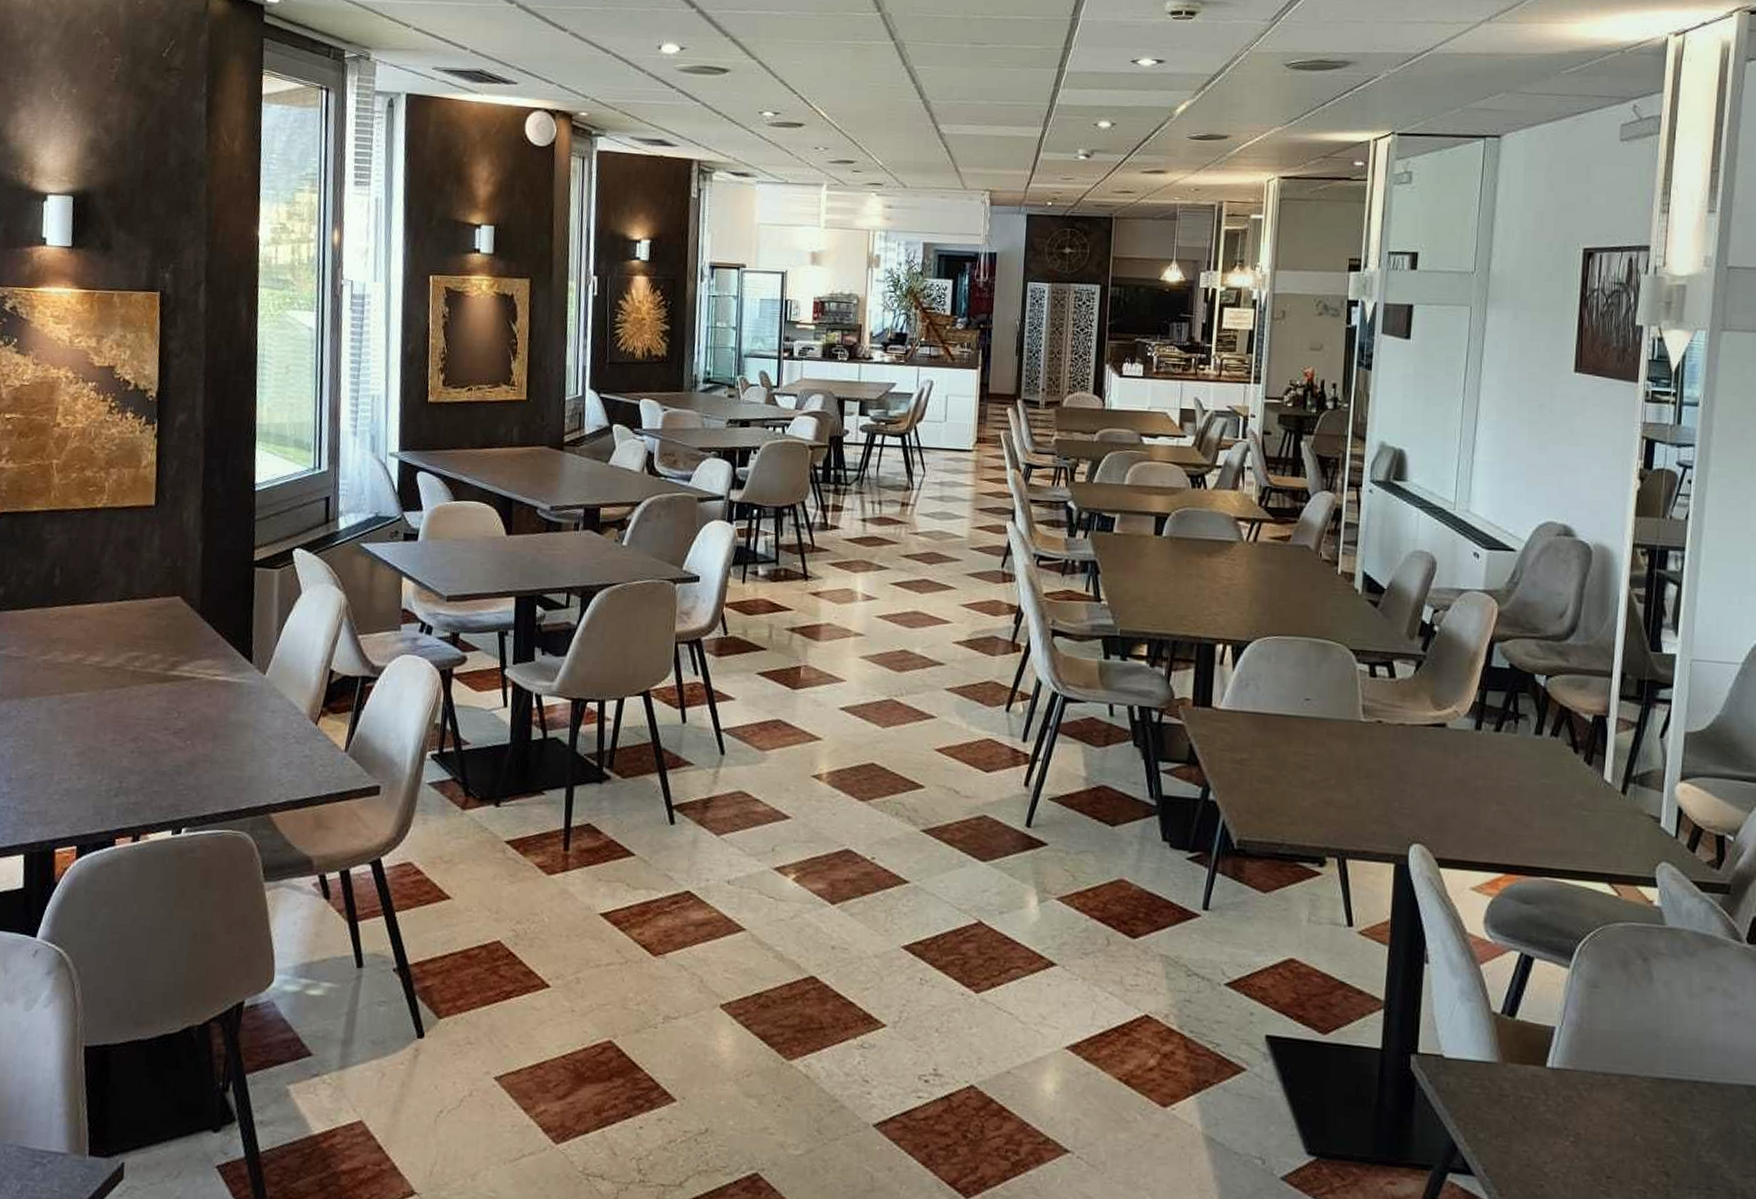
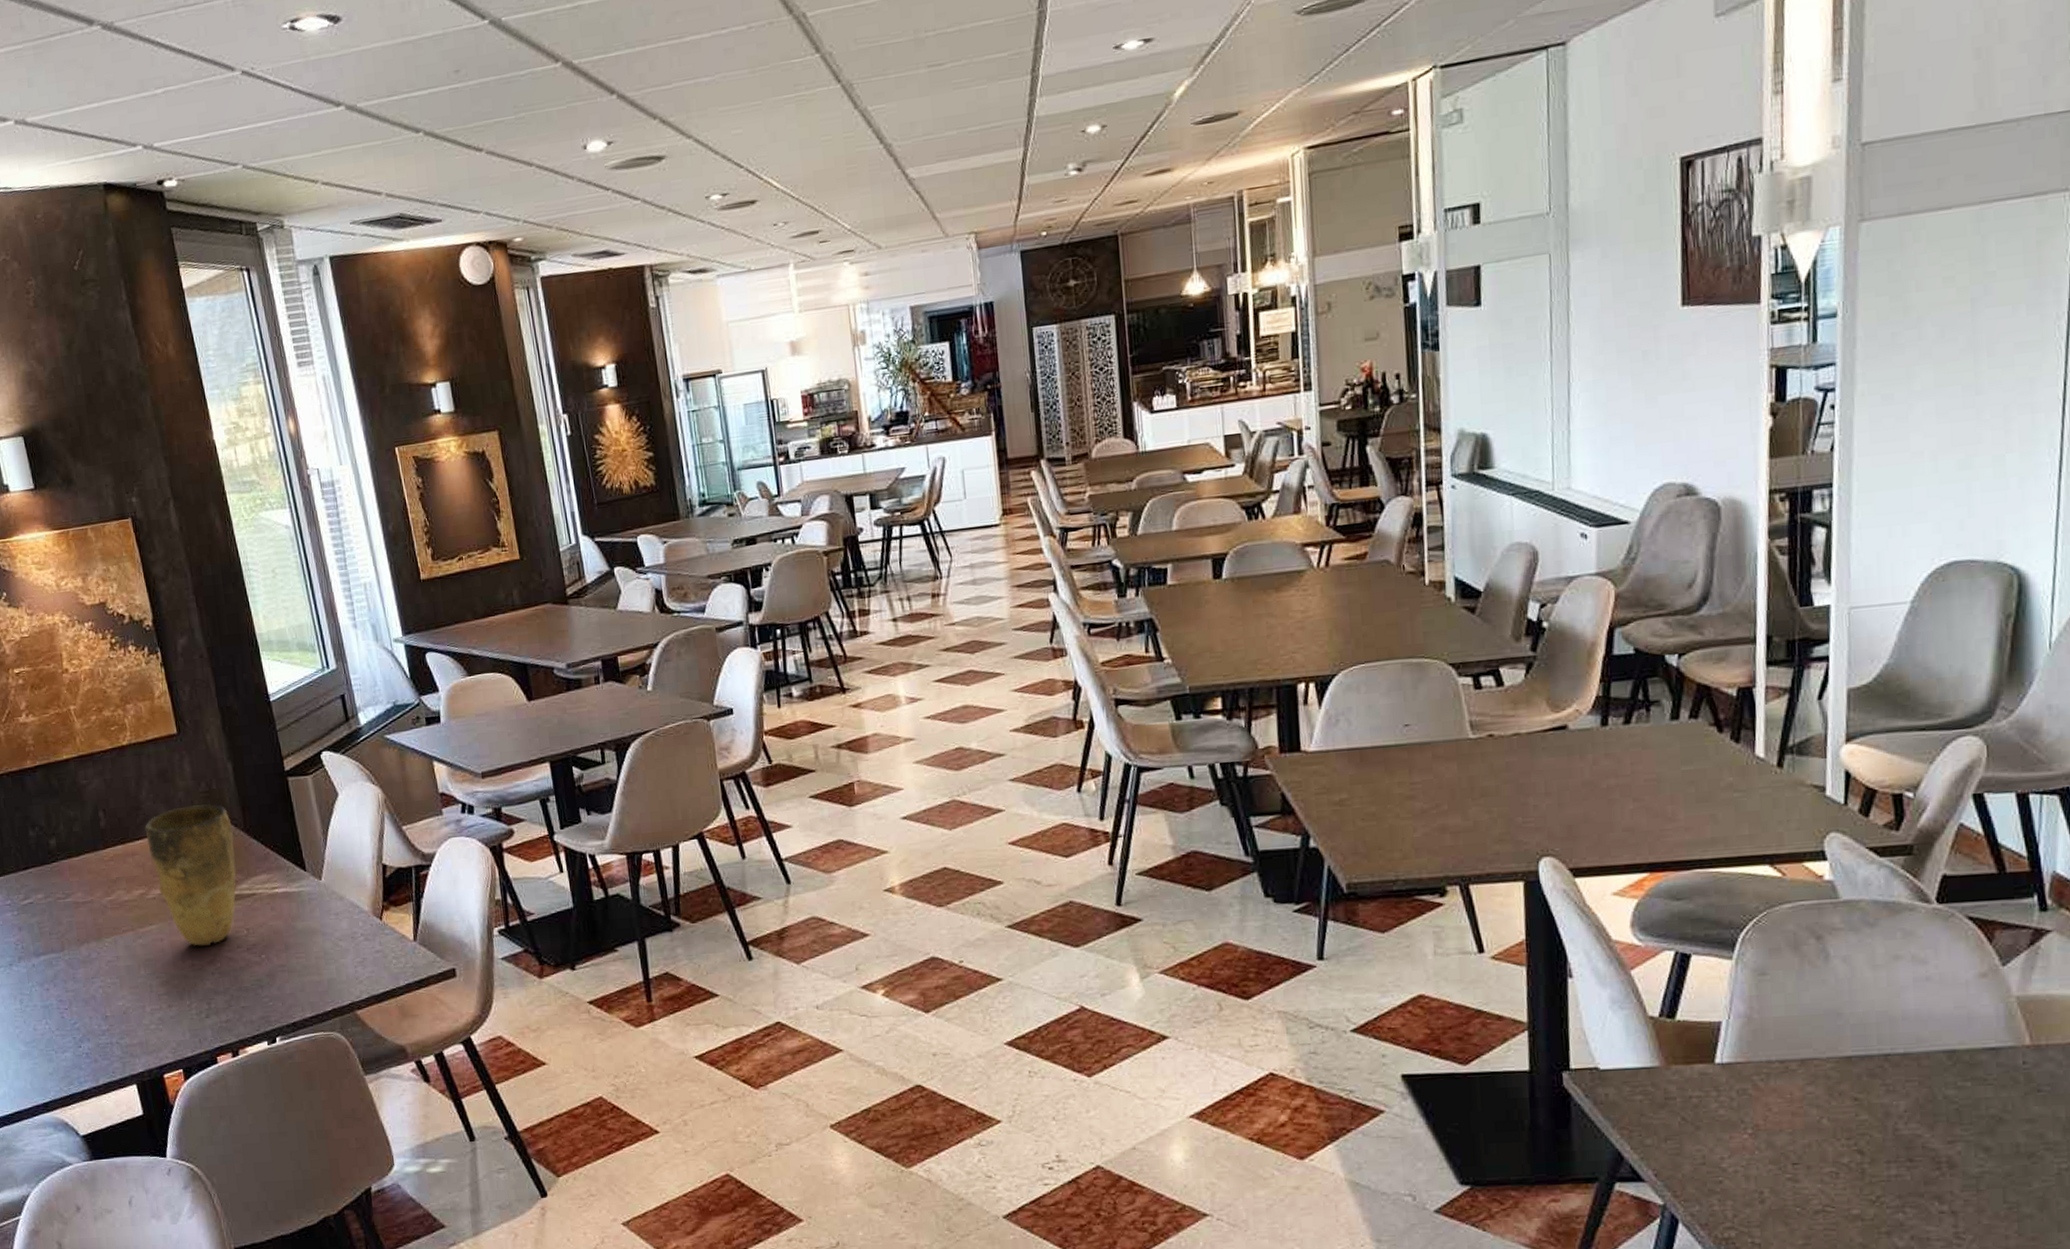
vase: none [97,578,188,722] -> present [145,804,236,946]

